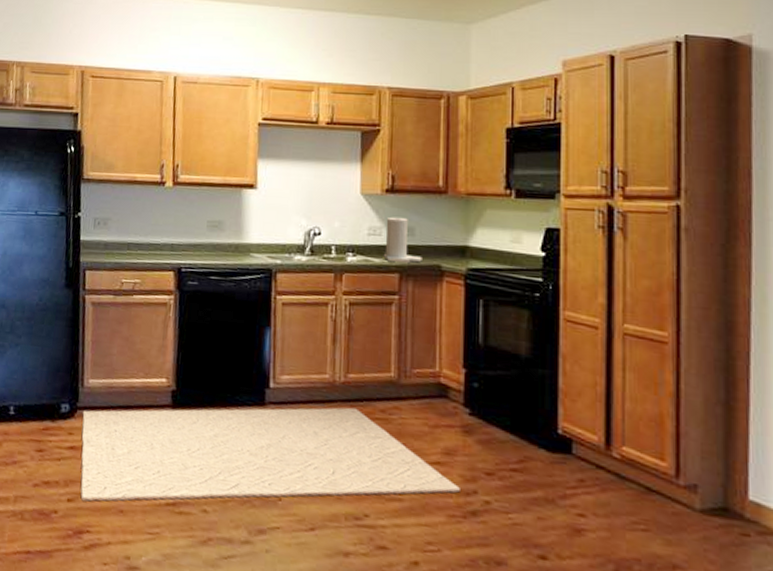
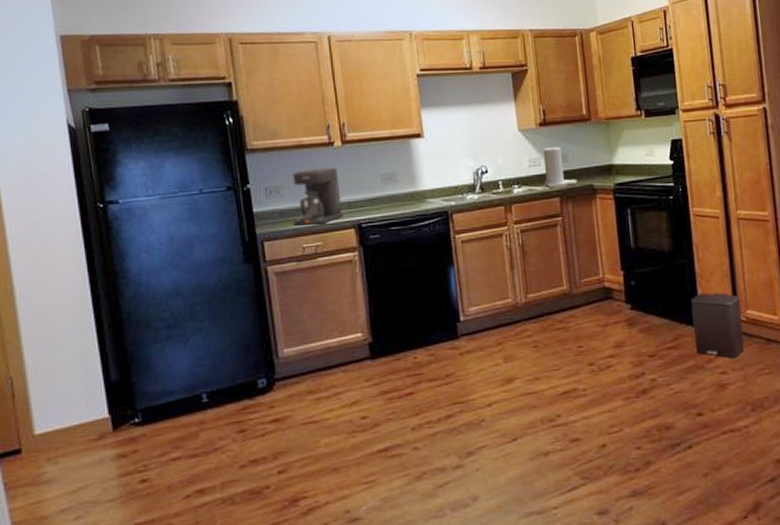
rug: present [80,407,460,502] -> none [281,323,631,469]
coffee maker: none [115,205,165,263] -> present [293,167,343,226]
pedal bin: none [547,413,614,502] -> present [690,292,745,359]

